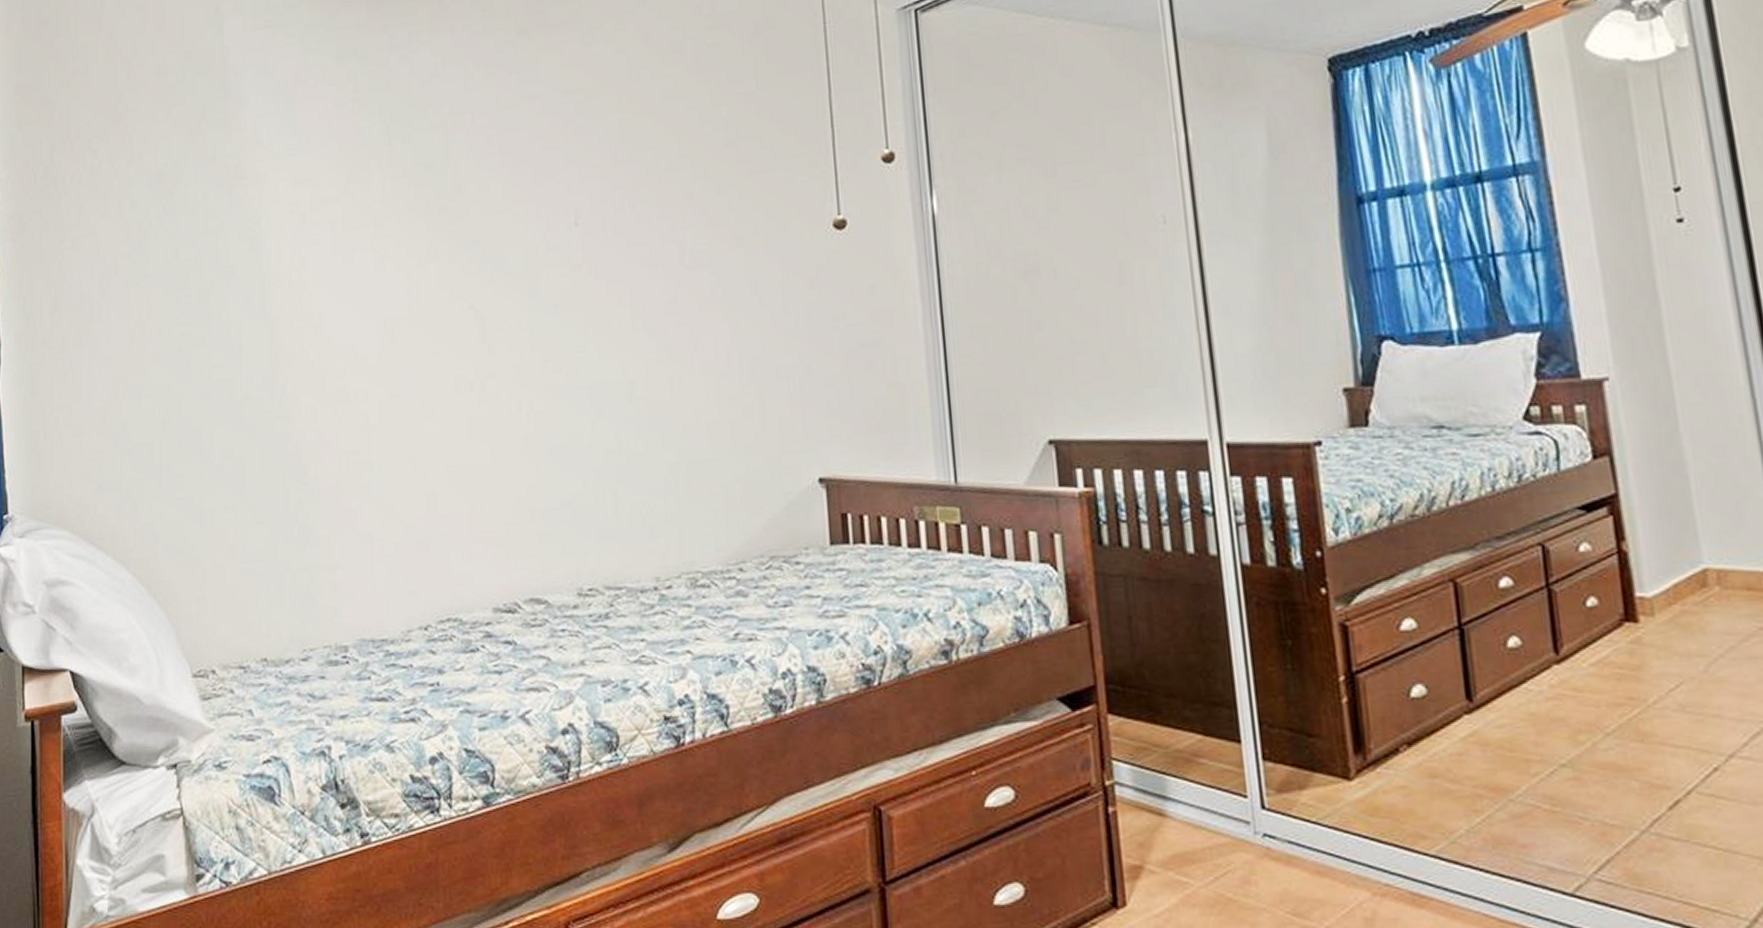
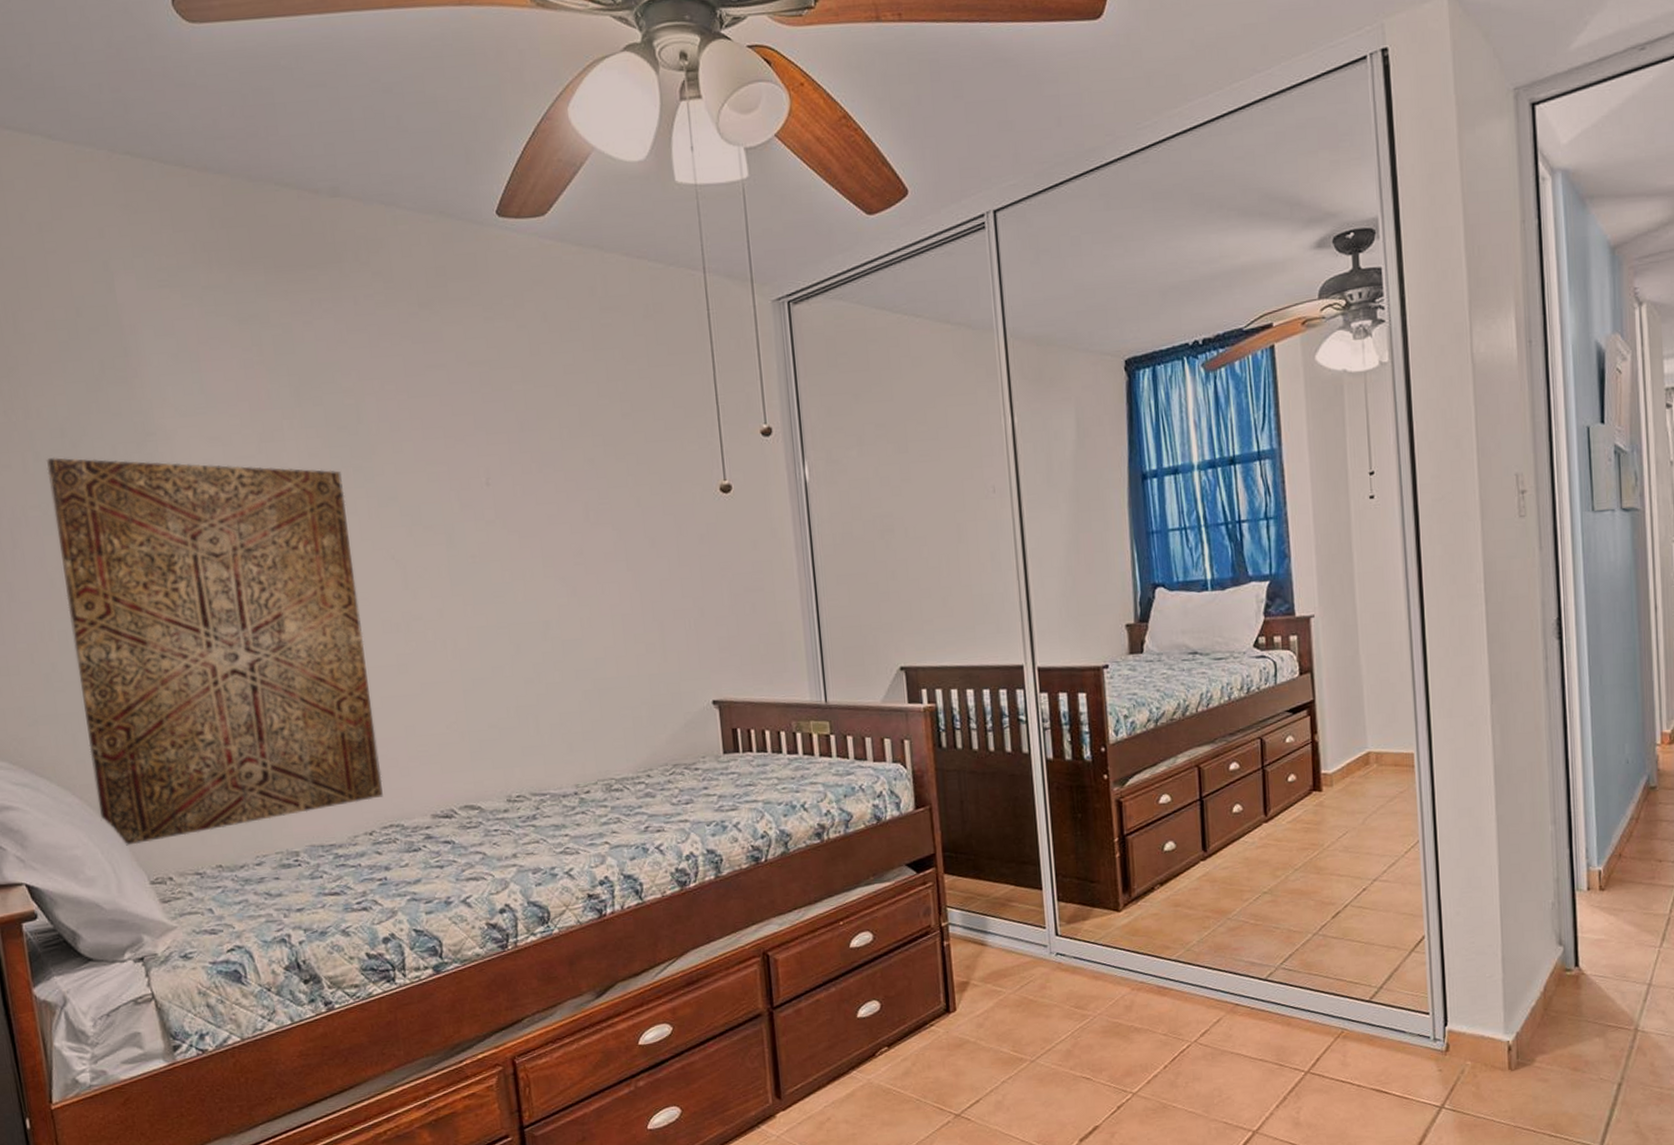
wall art: none [141,204,443,631] -> present [45,458,383,846]

